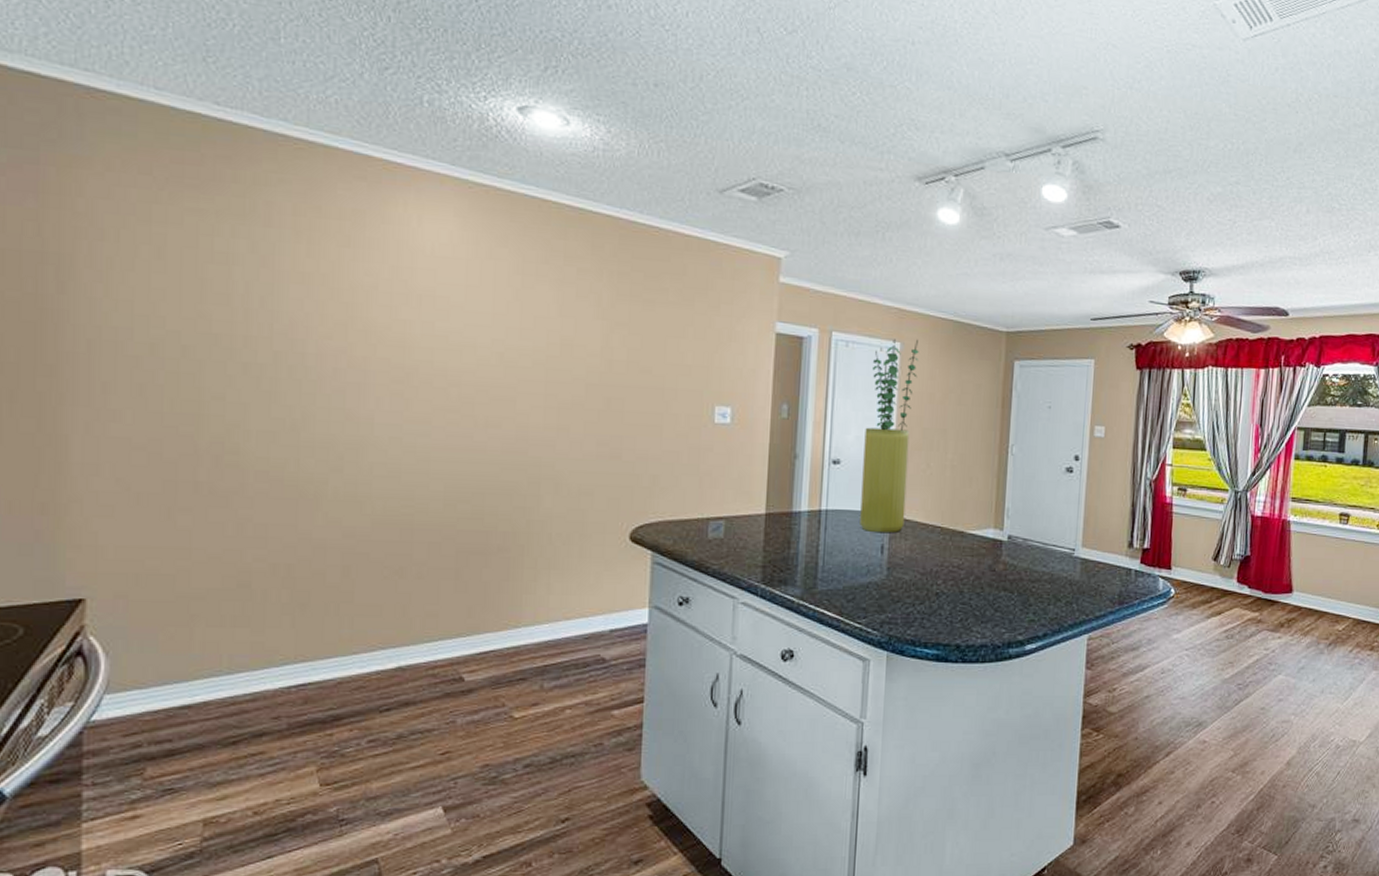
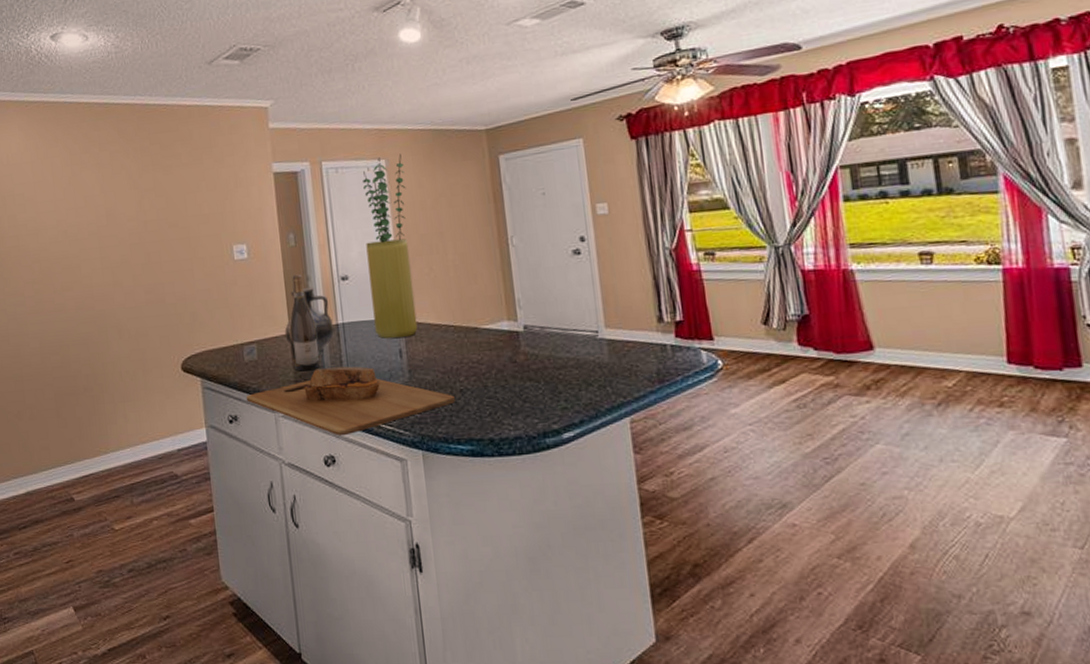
cutting board: none [702,555,929,630] -> present [245,366,455,437]
ceramic jug: none [759,465,816,538] -> present [284,287,335,352]
wine bottle: none [763,450,797,557] -> present [289,274,320,372]

